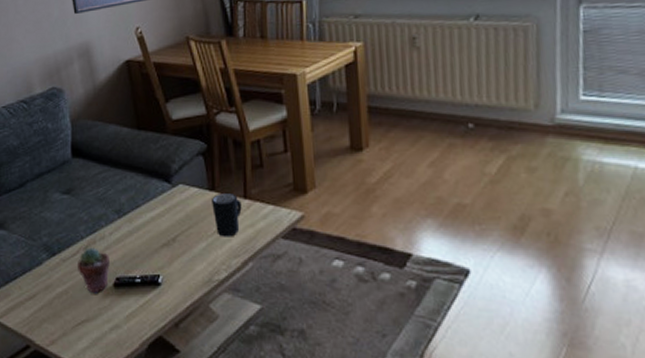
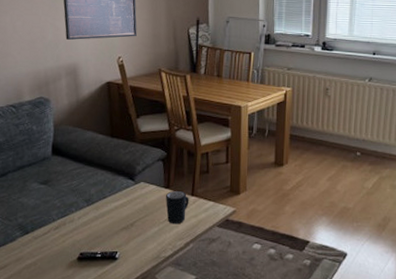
potted succulent: present [76,247,110,294] -> none [46,228,76,265]

